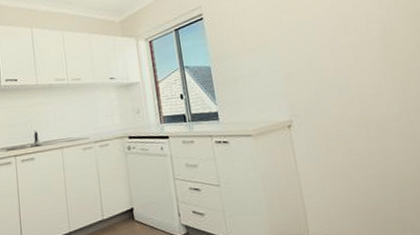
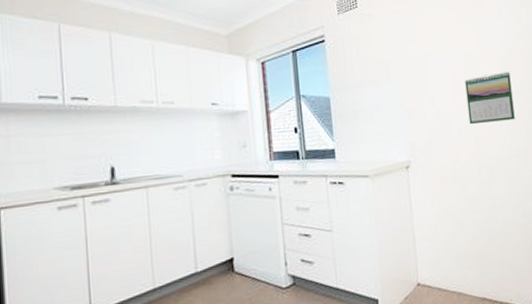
calendar: none [342,30,402,84] -> present [465,72,515,125]

